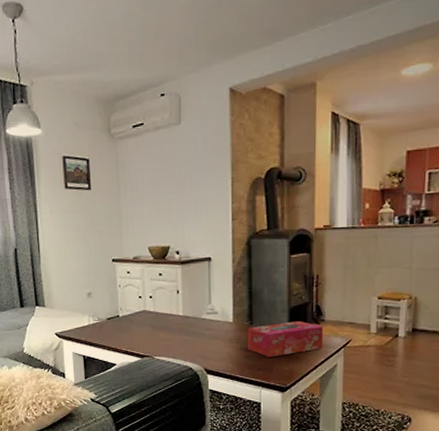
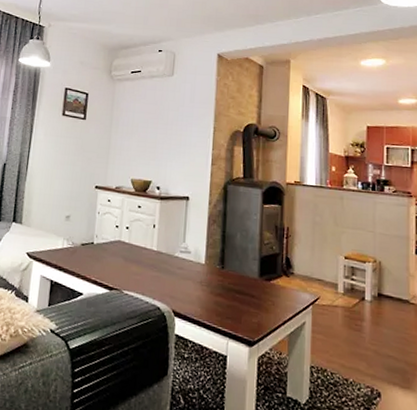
tissue box: present [247,321,324,357] -> none [217,270,293,307]

